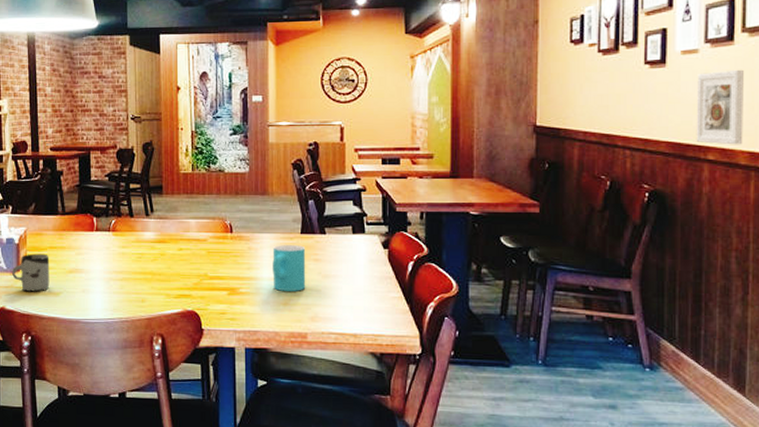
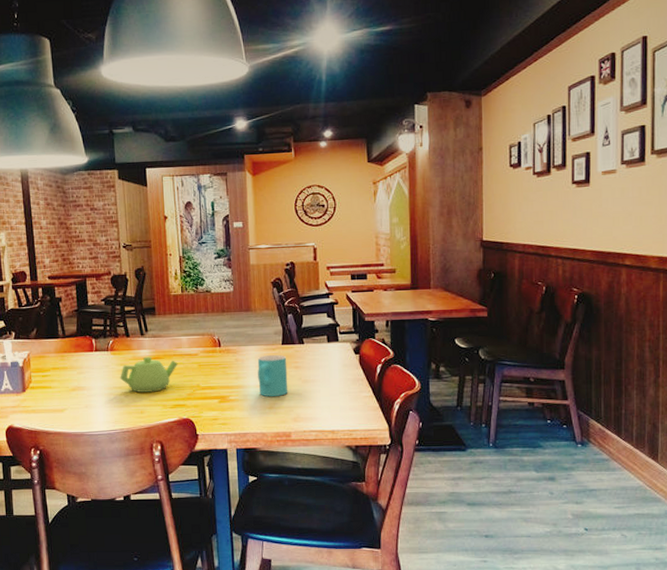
cup: present [12,253,50,292] -> none [18,374,55,410]
teapot: none [121,239,185,279] -> present [120,356,178,393]
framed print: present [696,69,744,145] -> none [615,186,654,252]

